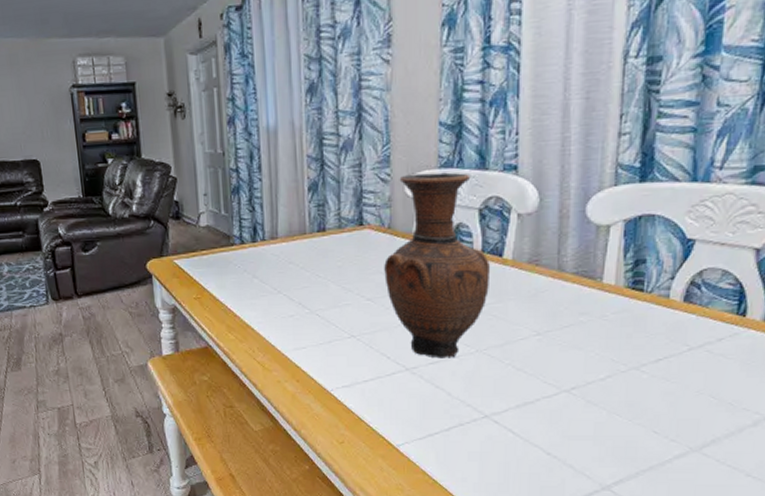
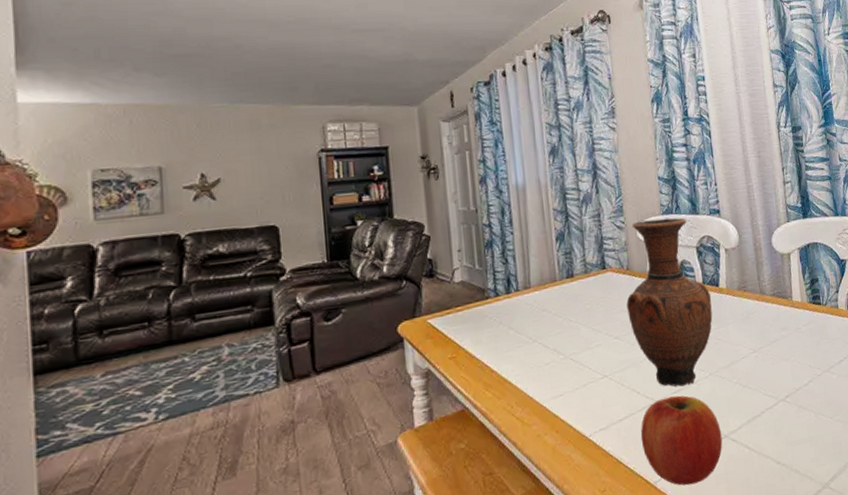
fruit: none [386,367,482,455] -> present [640,395,723,486]

